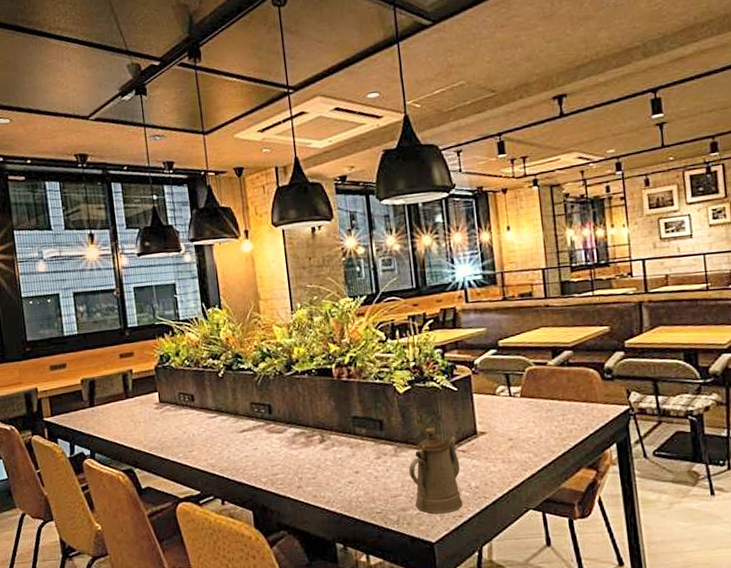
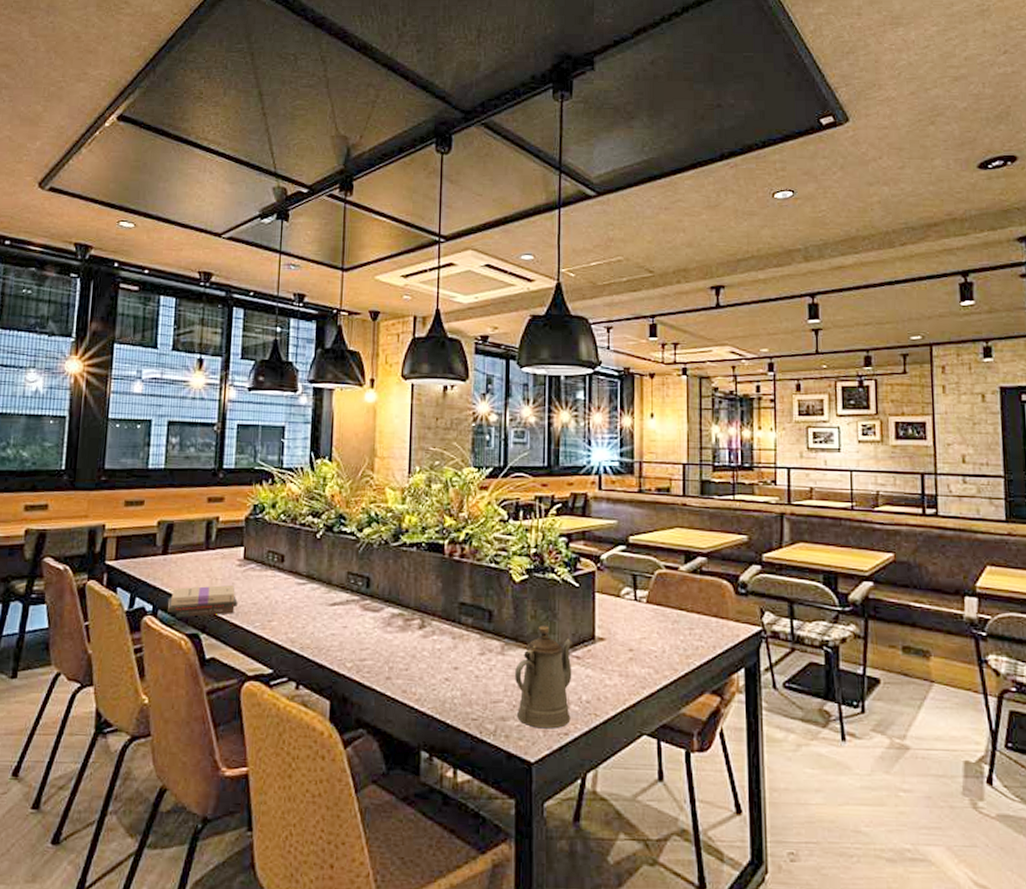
books: none [101,426,161,458] -> present [167,585,238,618]

